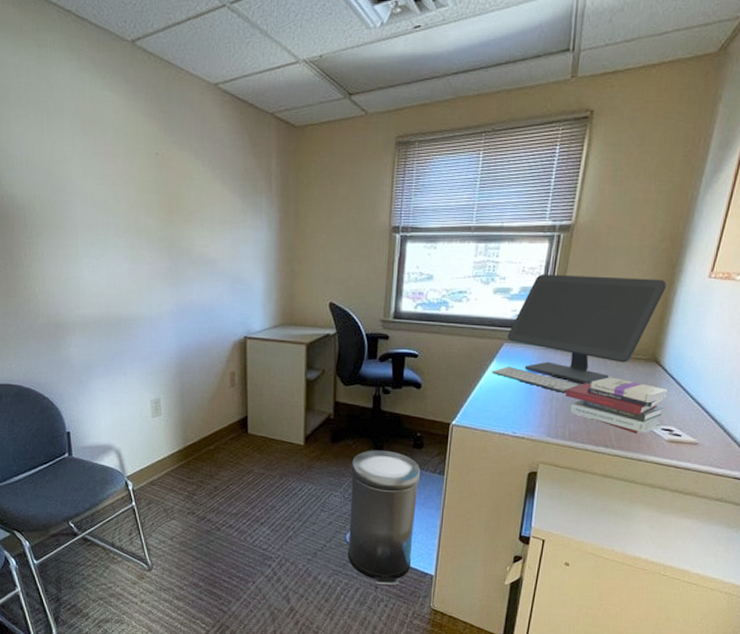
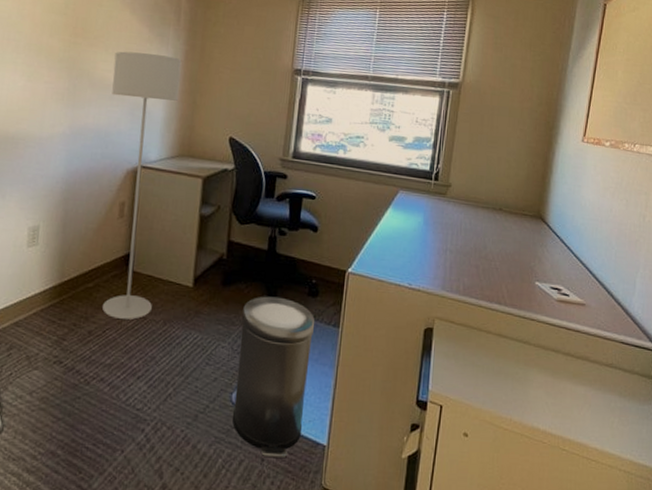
floor lamp: none [211,225,277,475] -> present [102,51,182,320]
computer: present [492,274,667,393] -> none [388,126,547,245]
books: present [564,377,669,434] -> none [458,231,555,292]

